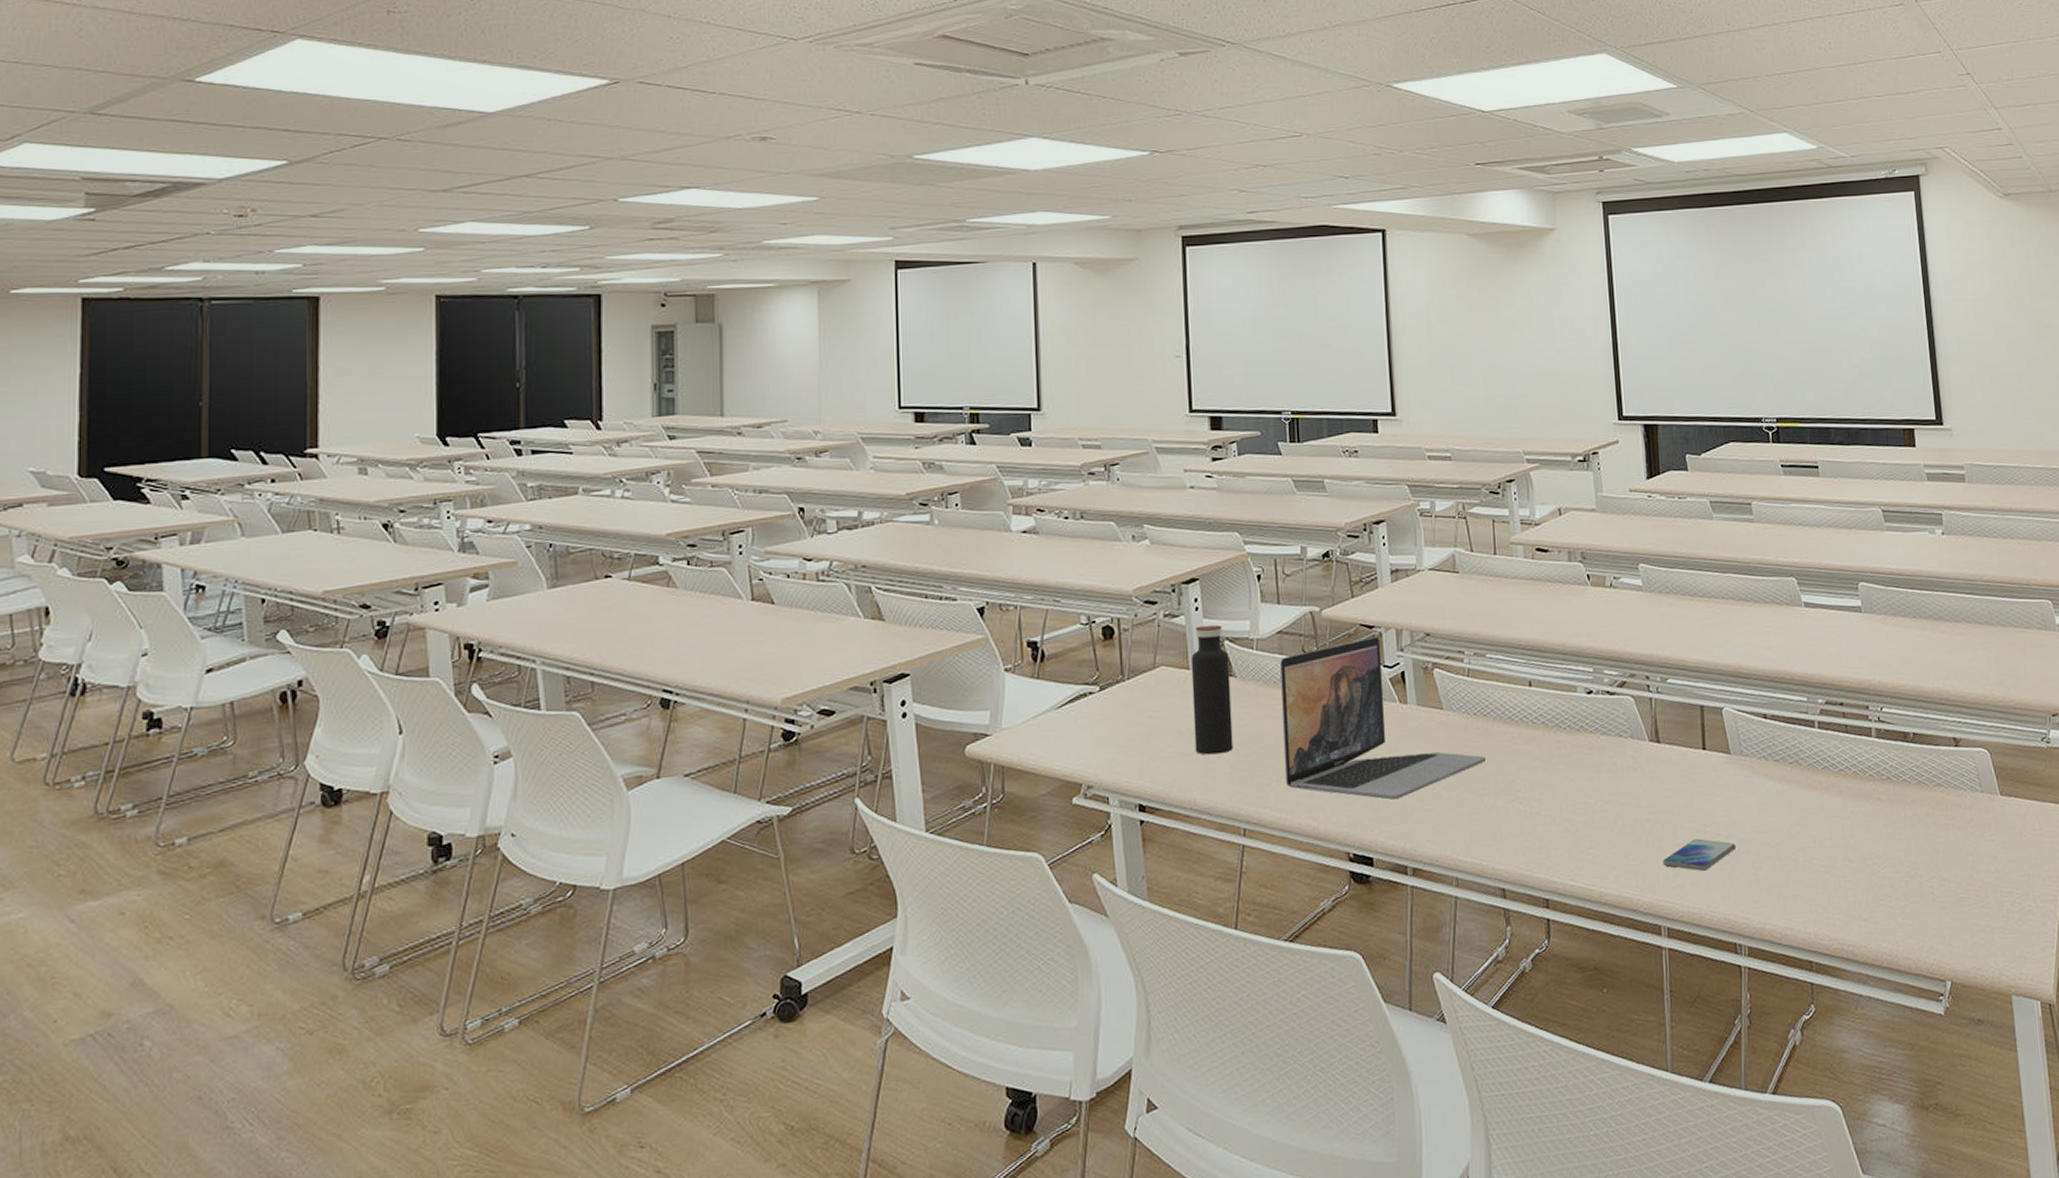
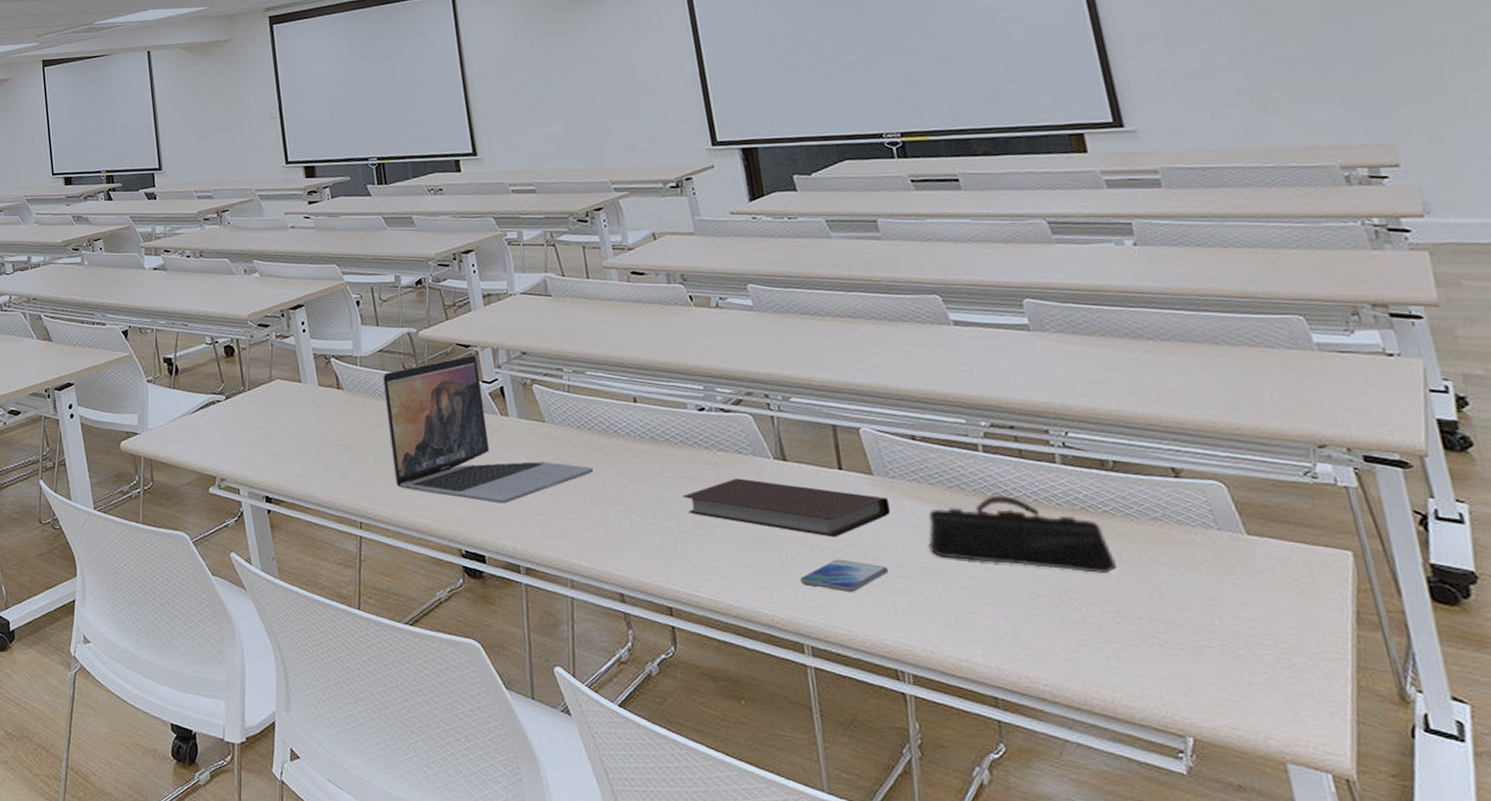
water bottle: present [1191,624,1234,755] -> none [302,344,346,456]
notebook: none [1566,762,1742,818] -> present [682,478,891,538]
pencil case: none [1769,769,1909,838] -> present [927,496,1117,574]

